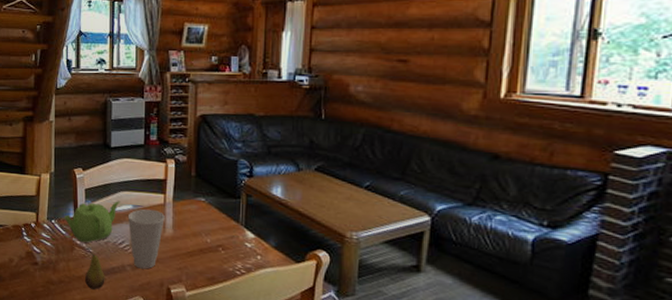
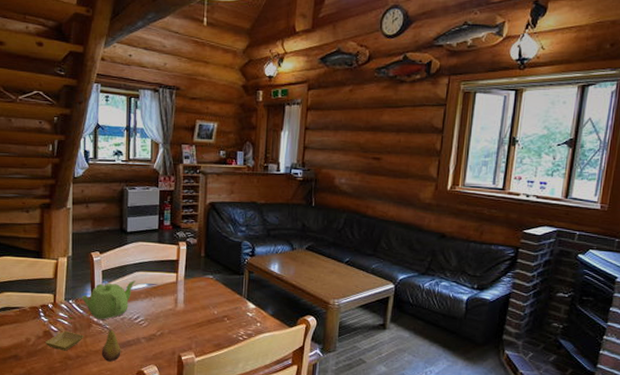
saucer: none [28,252,67,275] -> present [45,330,84,351]
cup: present [127,208,165,269] -> none [142,286,177,341]

